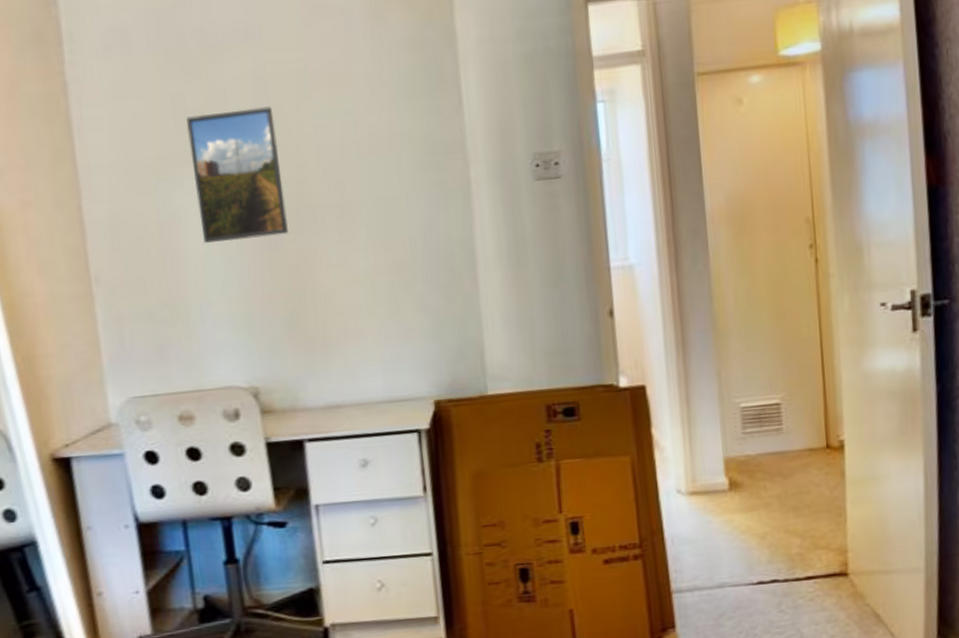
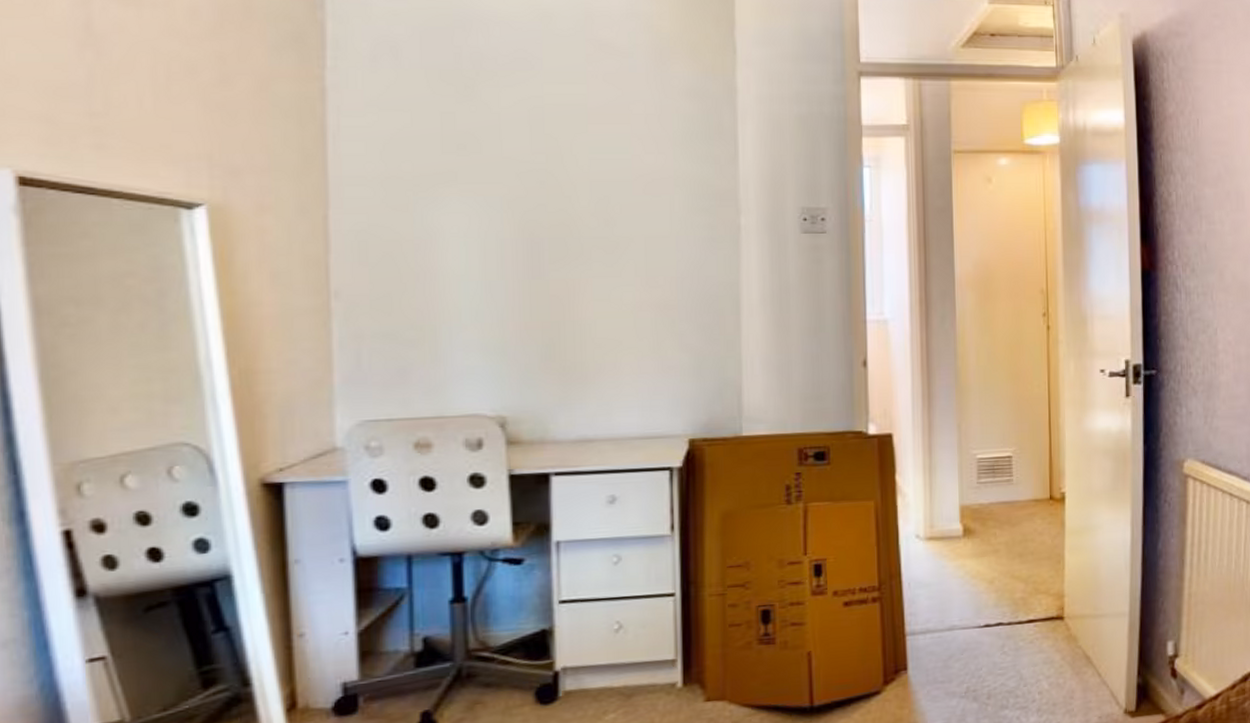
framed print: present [186,106,288,243] -> none [454,136,554,266]

